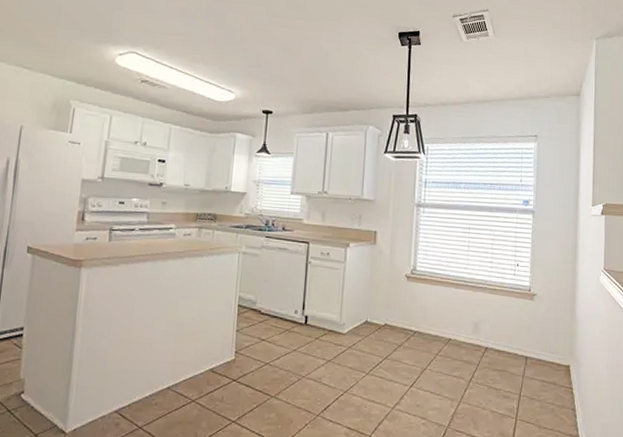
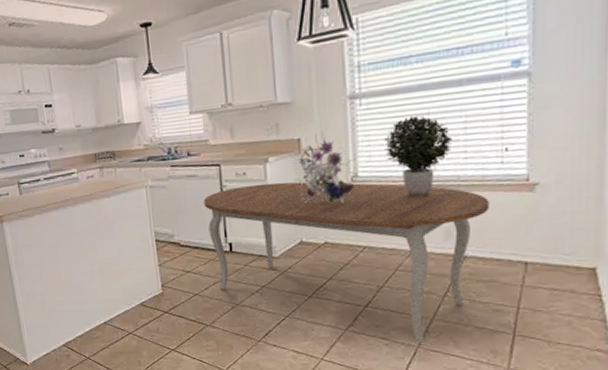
dining table: none [289,264,505,424] -> present [203,181,489,343]
bouquet: none [368,228,416,291] -> present [291,131,356,204]
potted plant: none [437,228,484,294] -> present [384,115,453,198]

